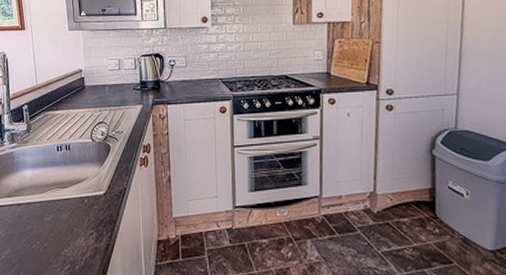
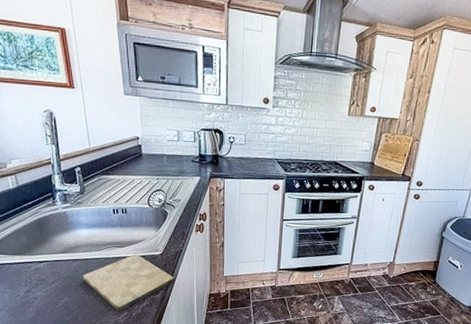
cutting board: none [25,195,119,264] -> present [82,254,175,311]

